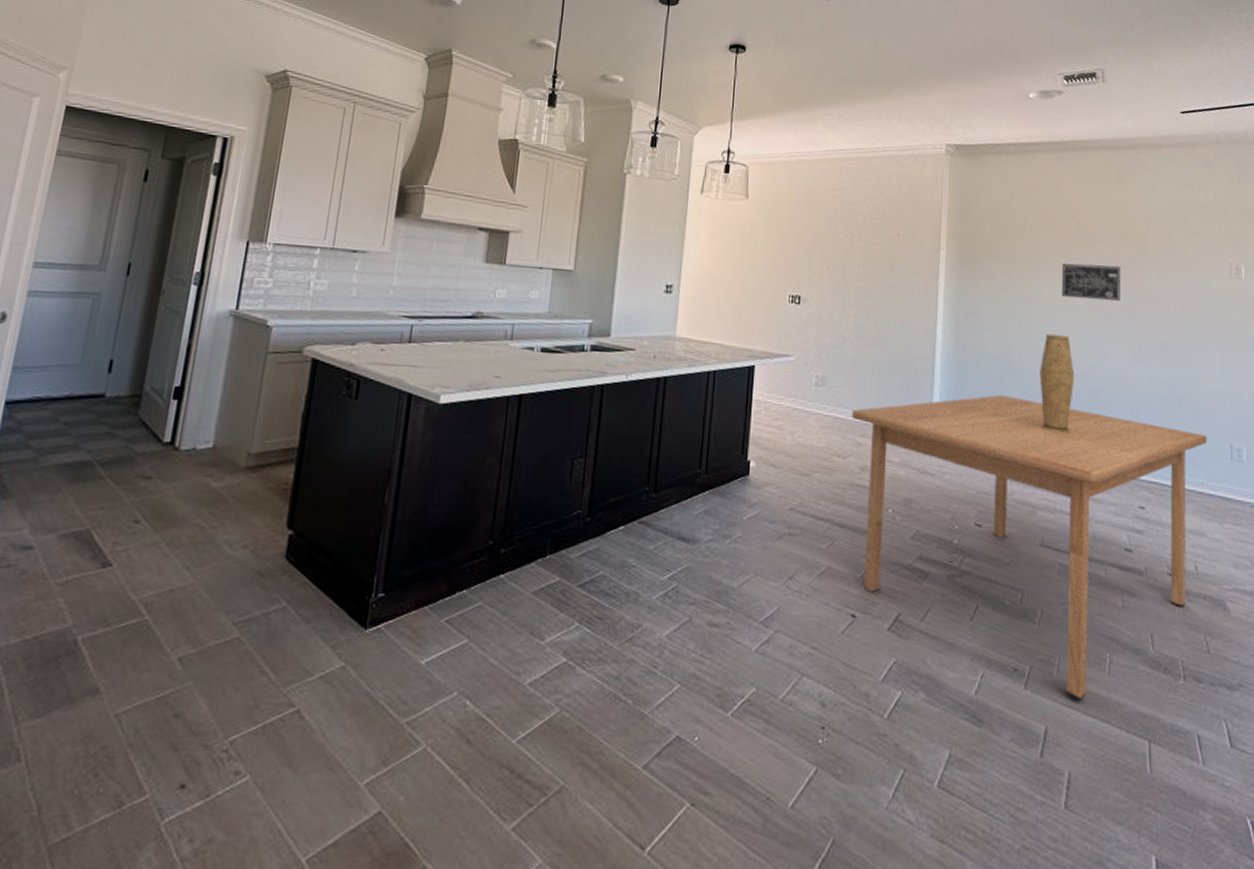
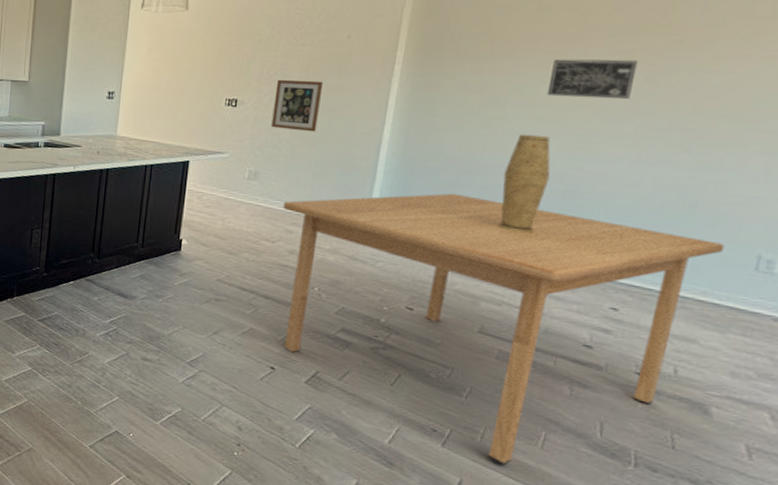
wall art: none [835,275,880,332] -> present [271,79,324,132]

